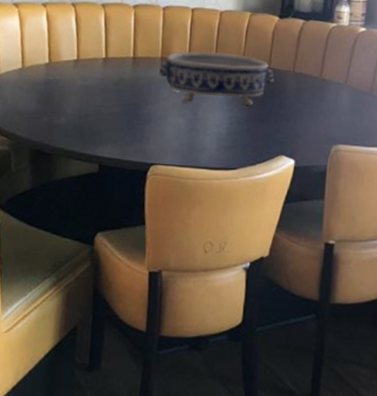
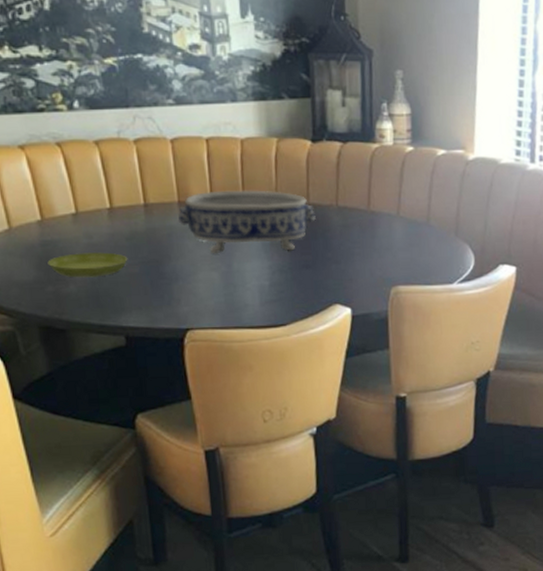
saucer: none [47,92,112,113] -> present [47,252,128,278]

